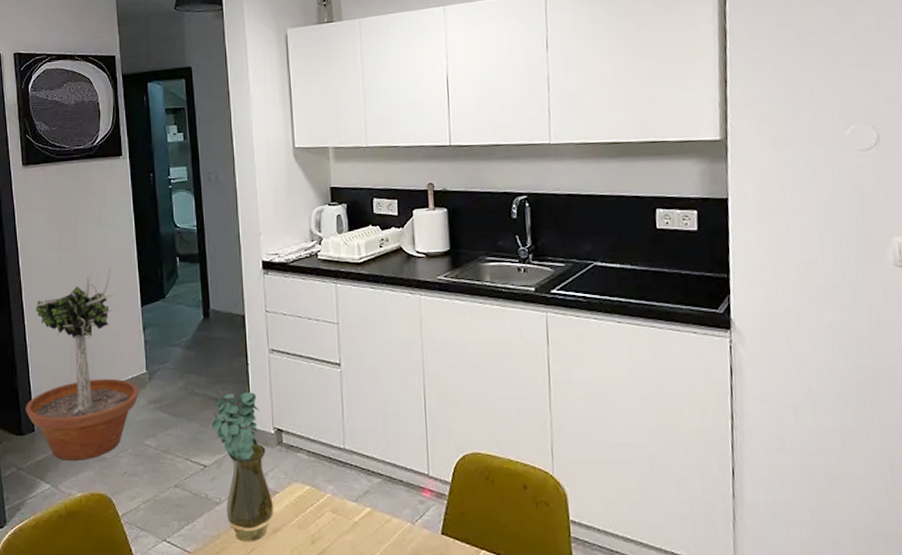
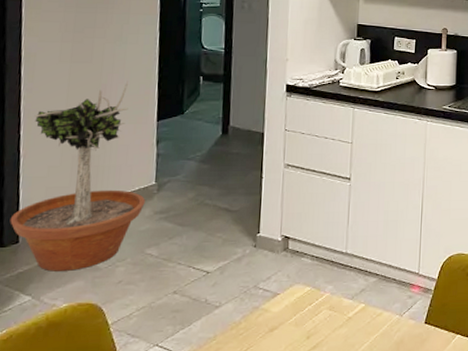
vase: present [211,387,274,542] -> none [218,198,273,342]

